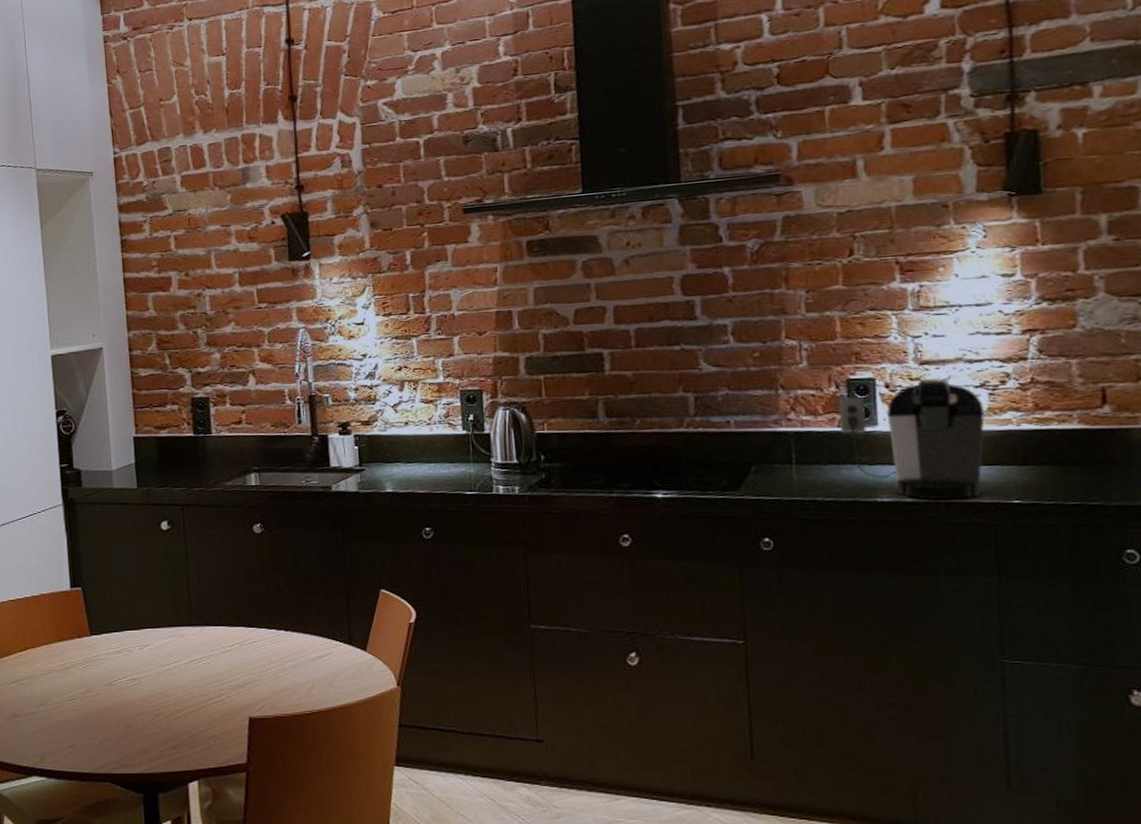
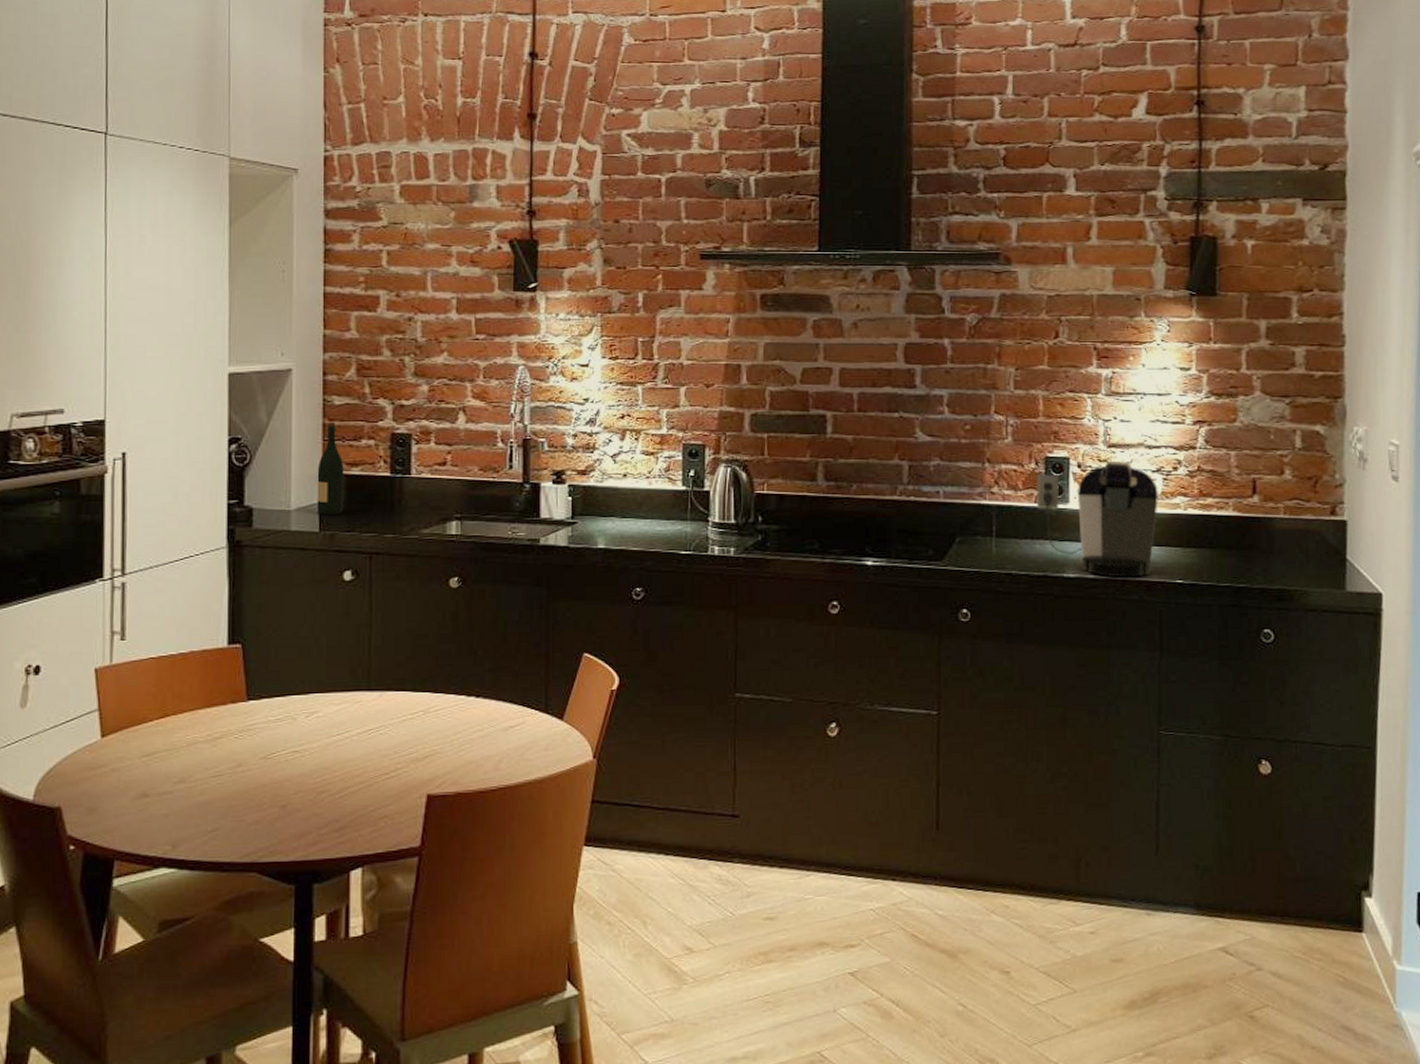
wine bottle: none [131,391,156,473] -> present [317,422,344,515]

